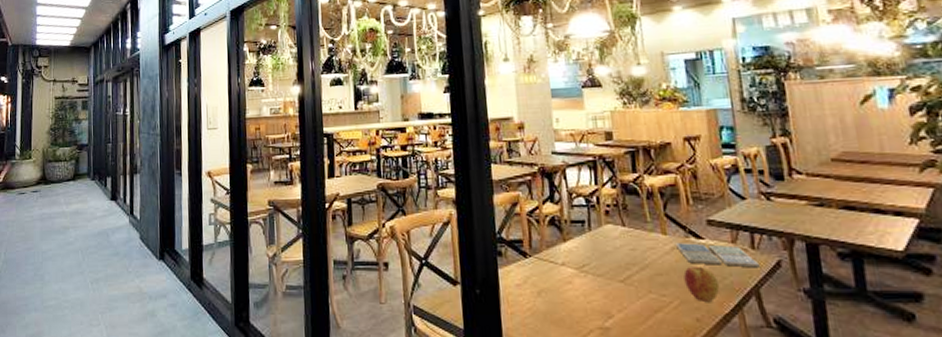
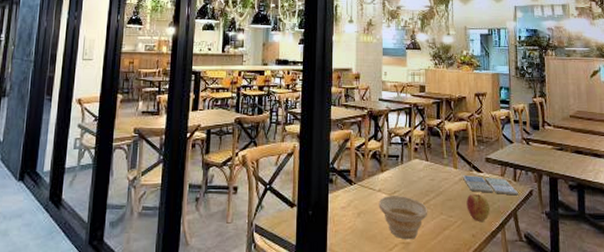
bowl: none [563,270,632,324] -> present [378,196,428,240]

